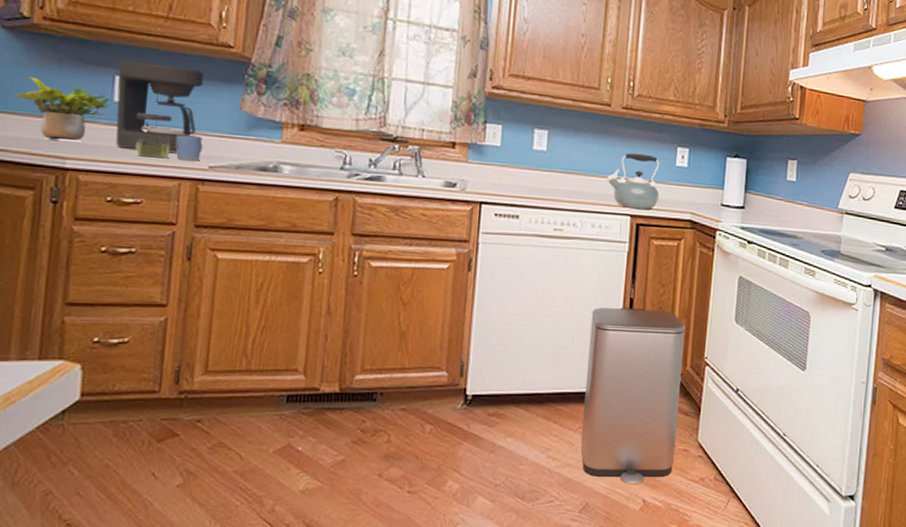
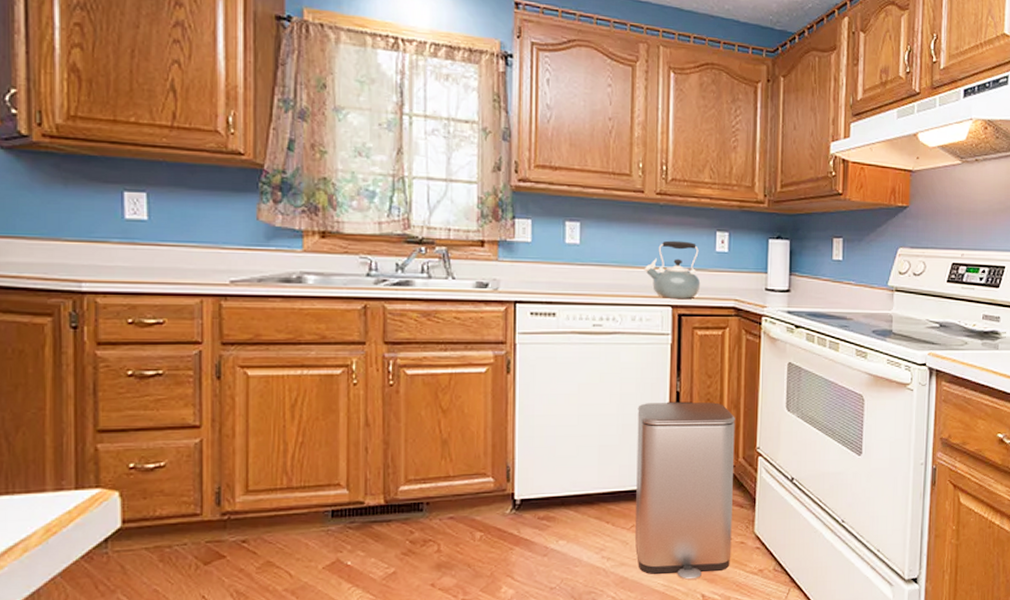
potted plant: present [14,76,113,141] -> none [21,198,125,264]
coffee maker: present [116,60,204,154] -> none [126,175,216,270]
jar: present [135,113,172,158] -> none [149,229,188,275]
mug: present [176,135,203,161] -> none [193,250,222,276]

